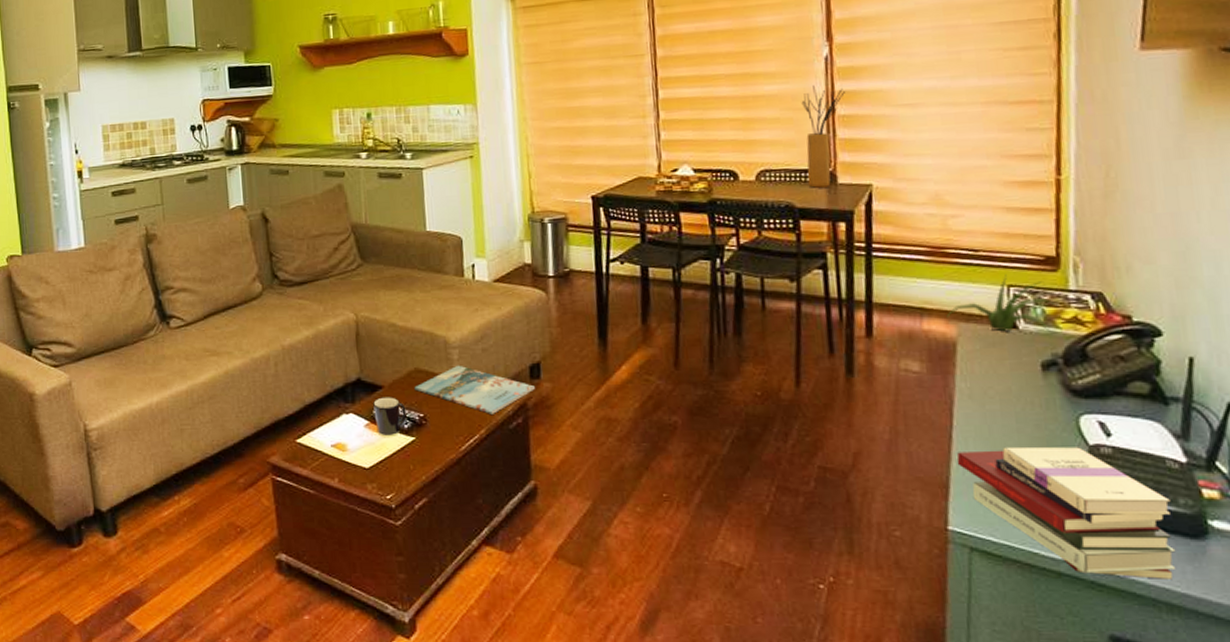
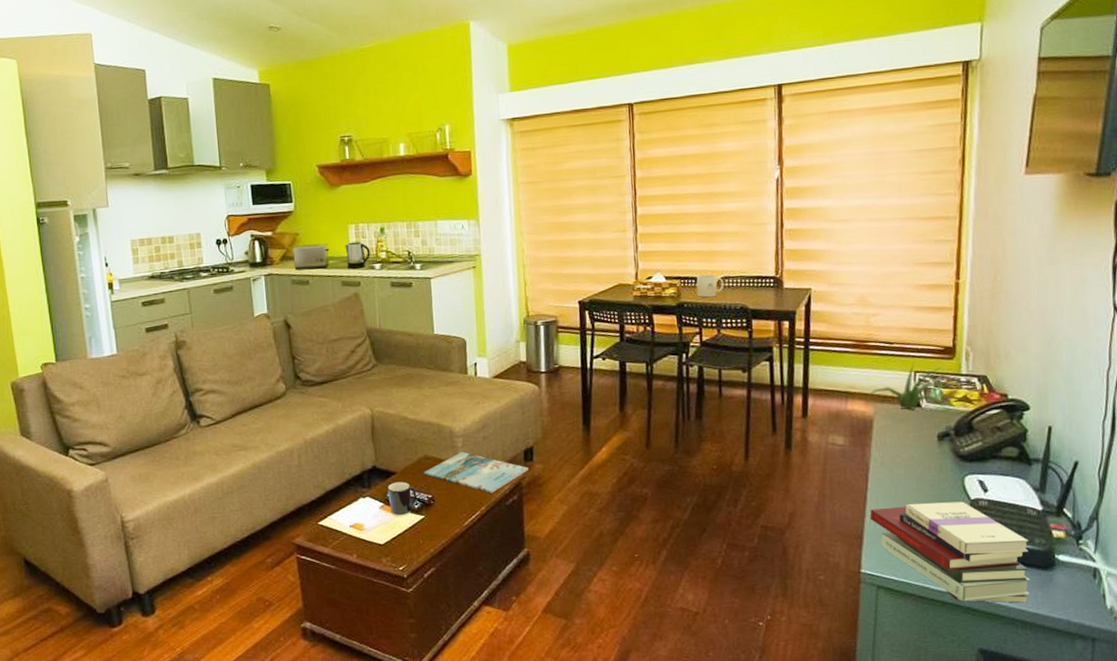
toaster: none [271,129,312,159] -> present [292,243,330,271]
kettle: none [328,128,356,158] -> present [345,241,371,269]
mug: none [731,167,765,194] -> present [696,274,725,298]
vase: present [801,85,845,188] -> none [756,203,792,292]

